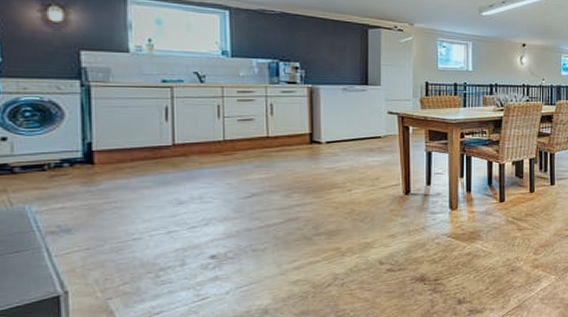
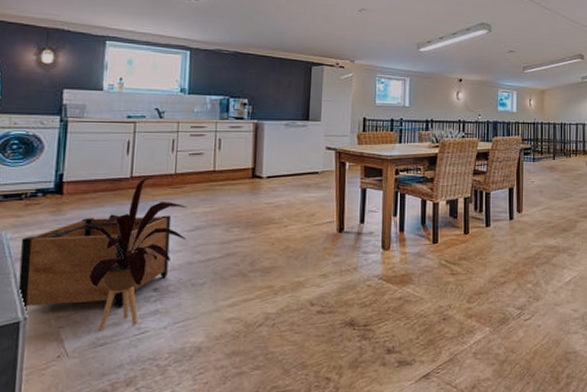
planter: none [49,183,225,285] -> present [17,215,172,311]
house plant: none [101,144,243,299] -> present [64,177,187,330]

